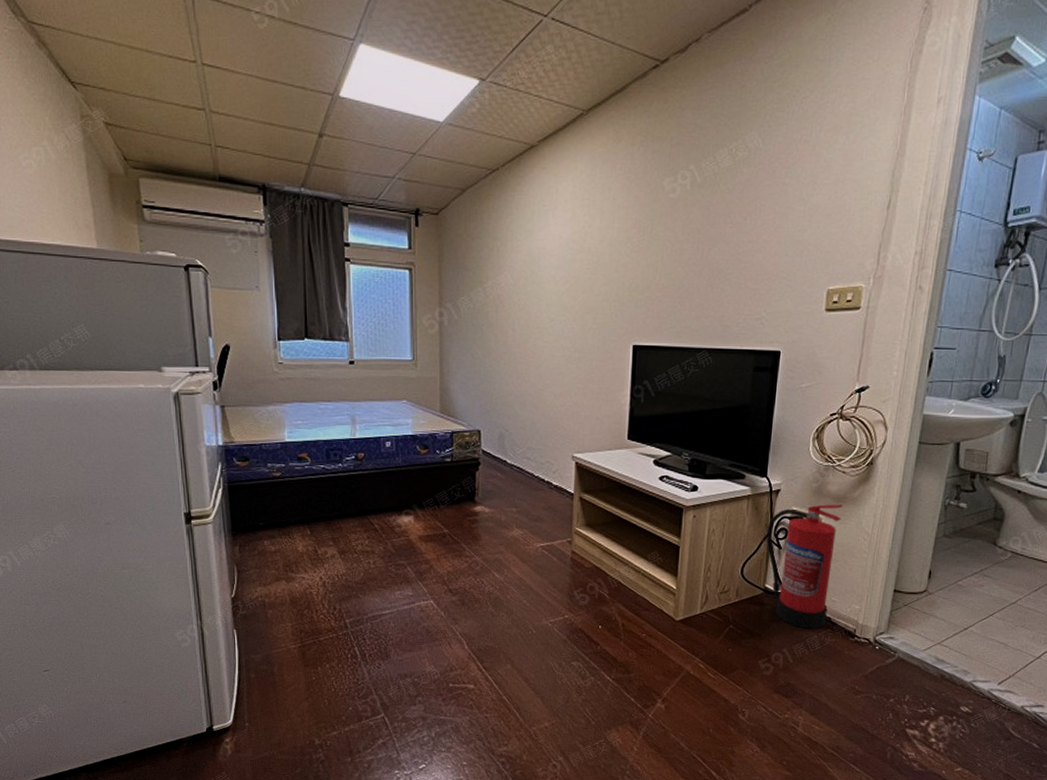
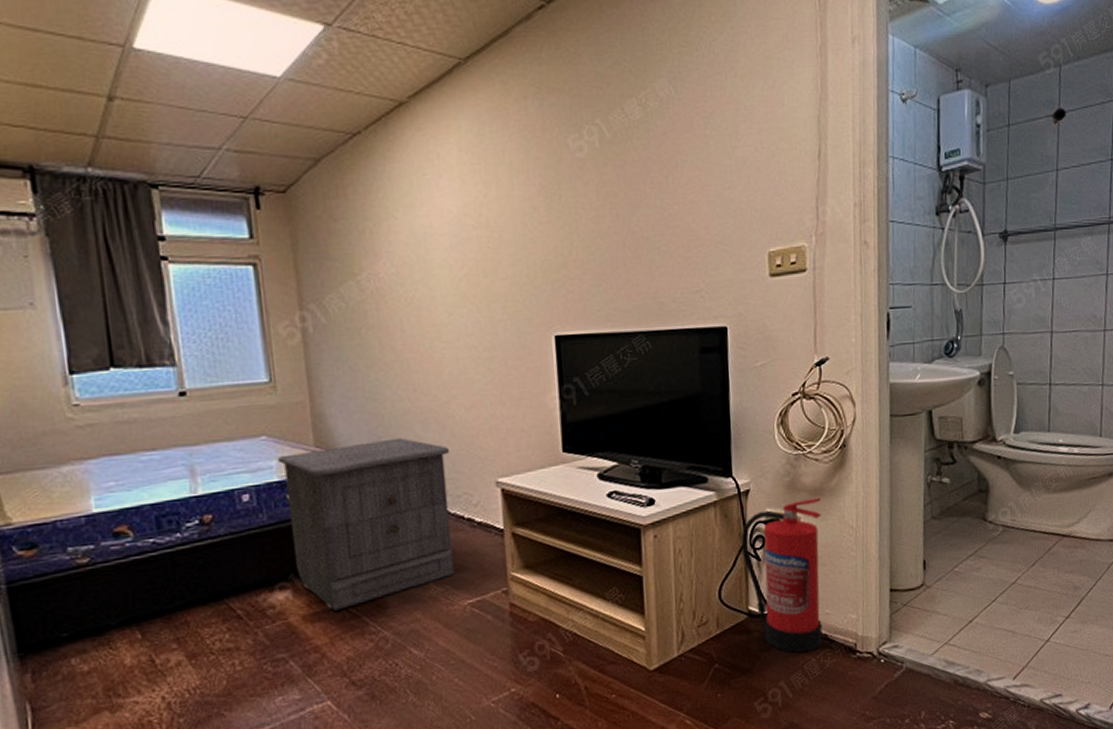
nightstand: none [413,413,539,536] -> present [278,437,454,611]

